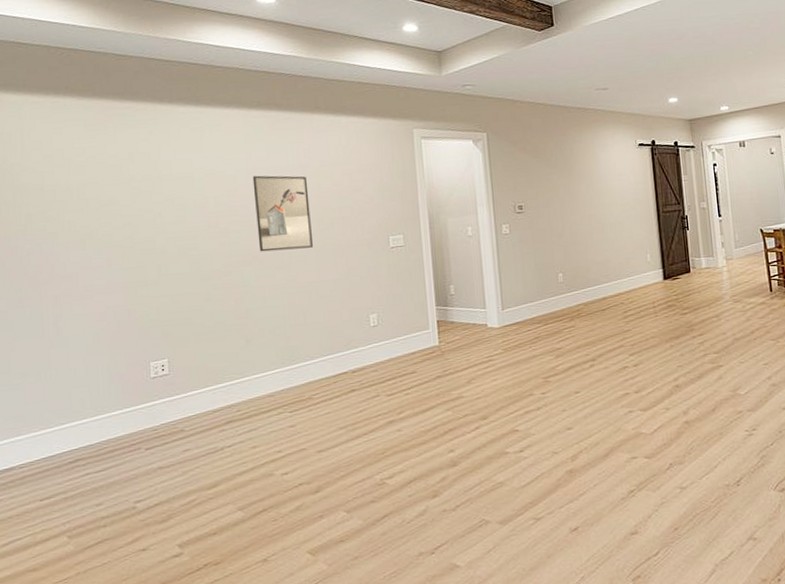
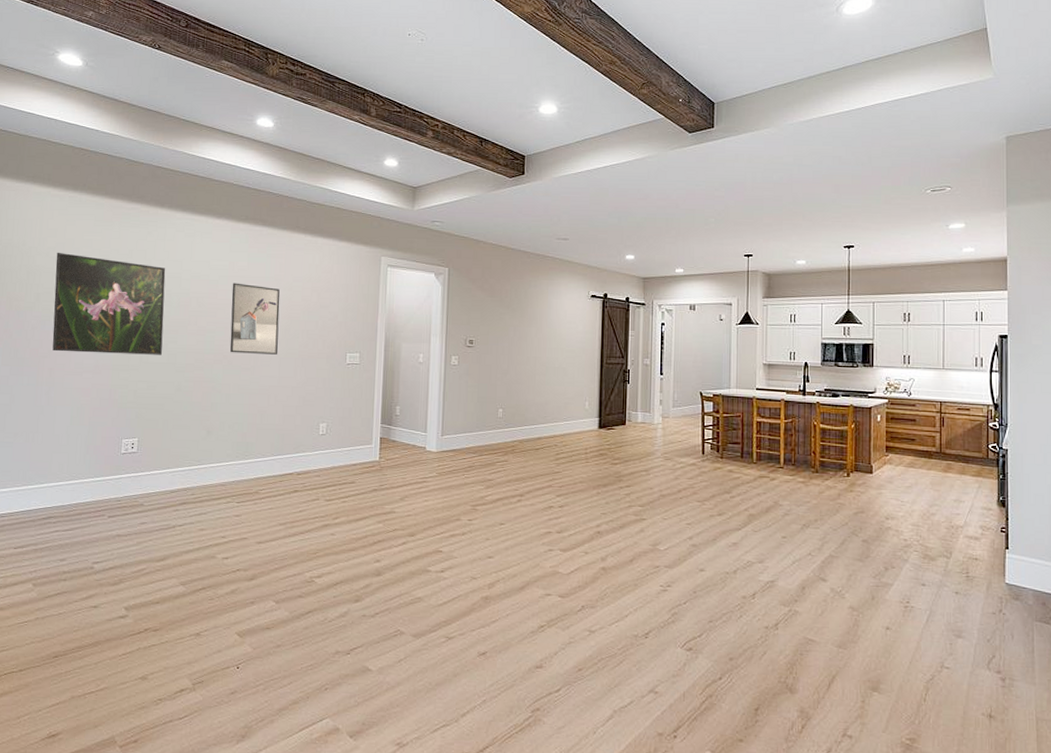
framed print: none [44,165,183,276] -> present [52,252,166,355]

